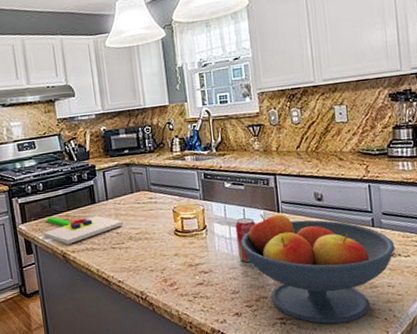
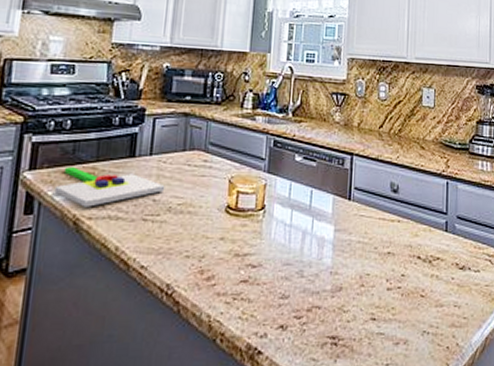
beverage can: present [235,218,256,263] -> none [296,202,323,259]
fruit bowl: present [240,214,395,324] -> none [301,199,466,350]

